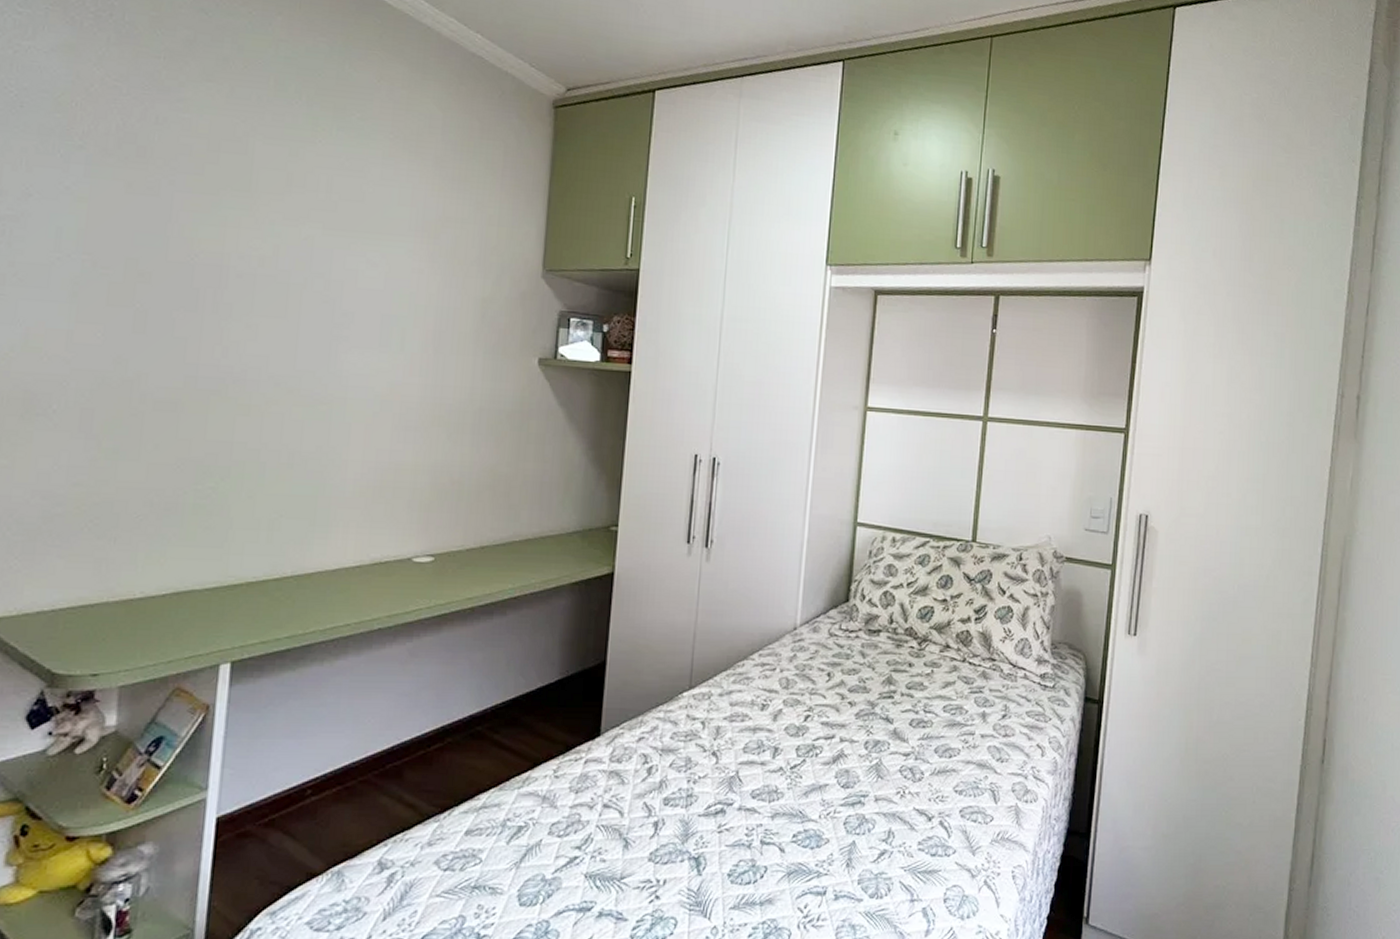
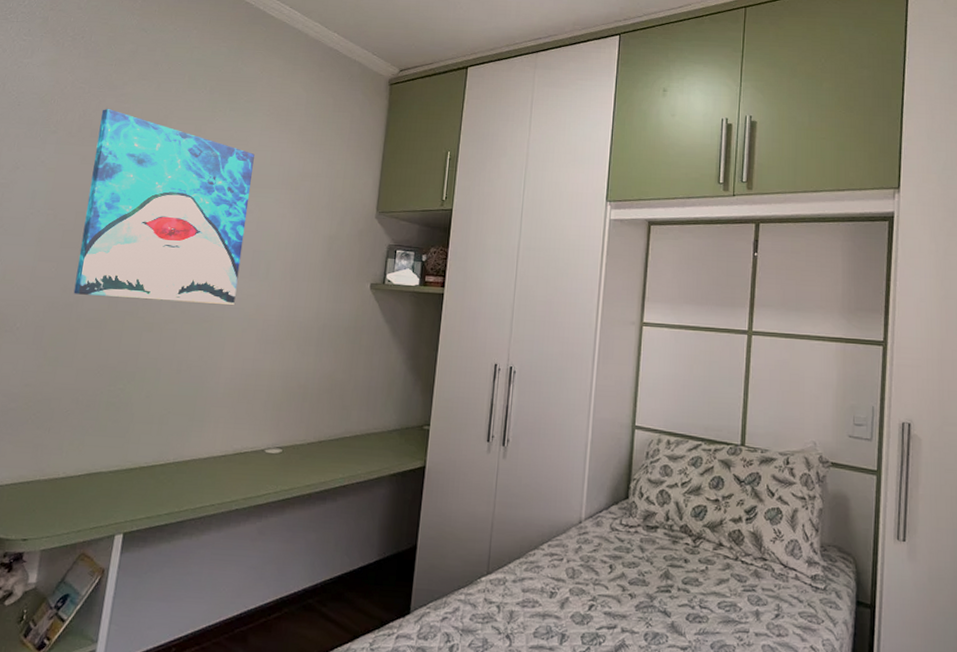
wall art: none [132,118,376,384] -> present [73,109,255,306]

